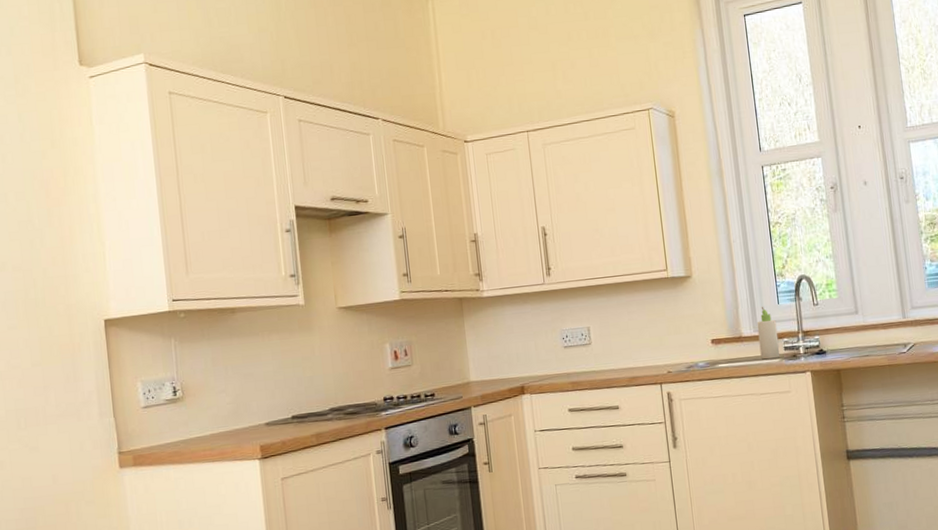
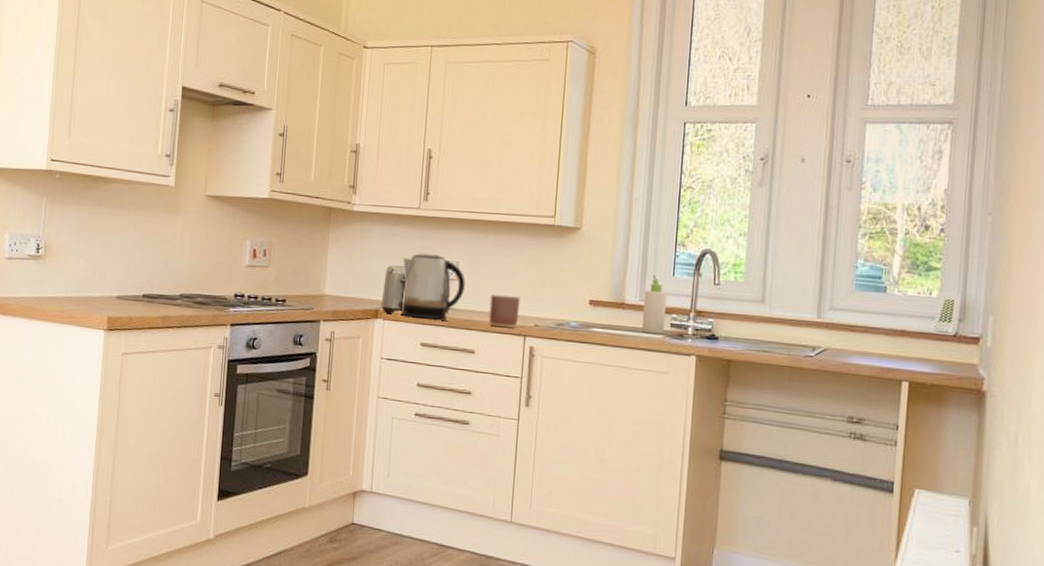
toaster: none [523,340,547,389] -> present [381,265,406,314]
kettle: none [538,323,600,389] -> present [401,252,465,321]
mug: none [623,348,653,380] -> present [488,294,520,328]

